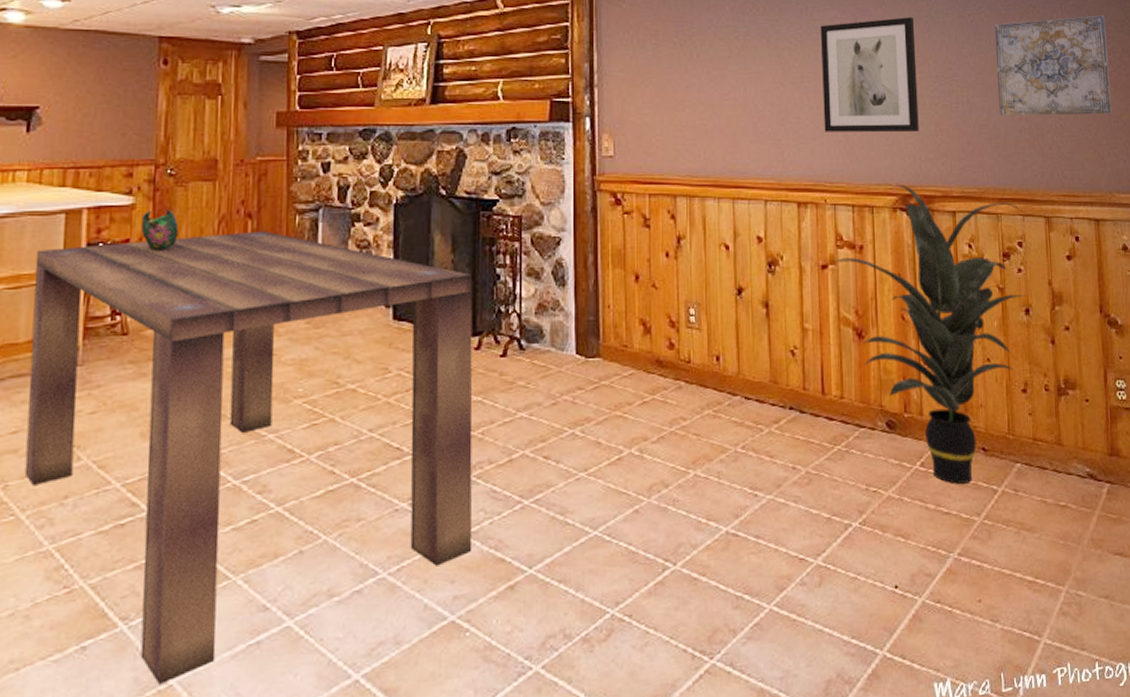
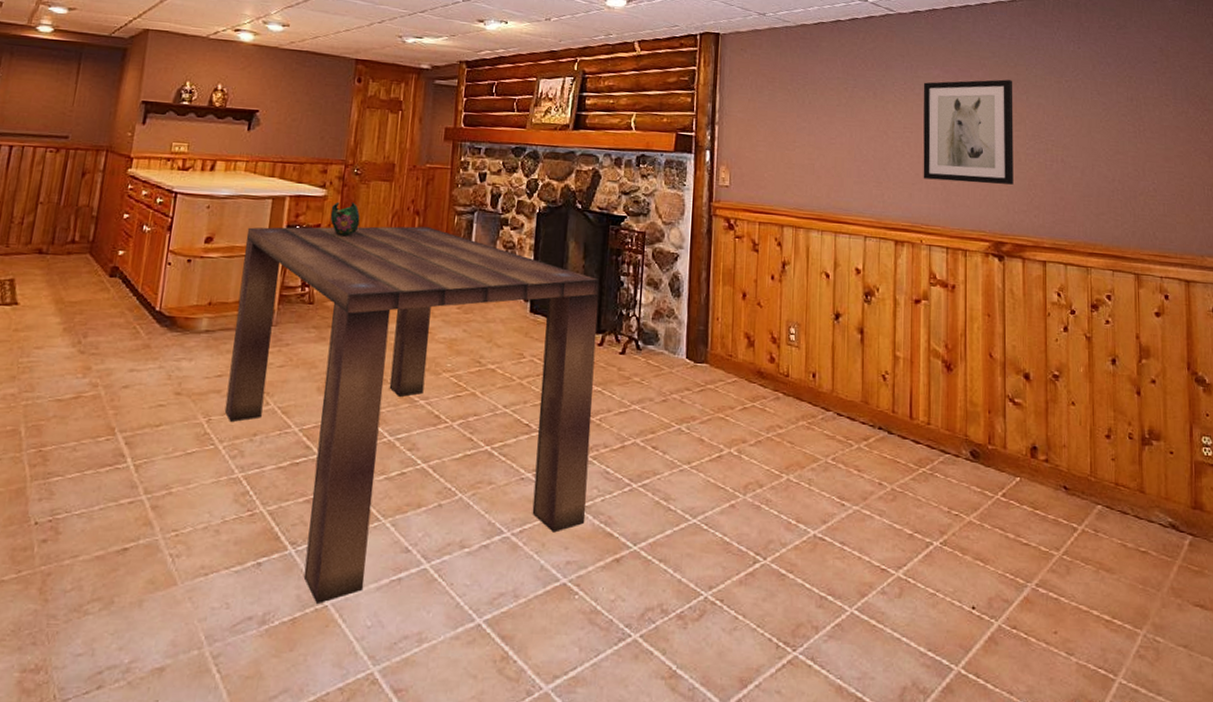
indoor plant: present [833,185,1026,484] -> none [926,232,1113,518]
wall art: present [995,15,1112,116] -> none [1092,88,1207,182]

